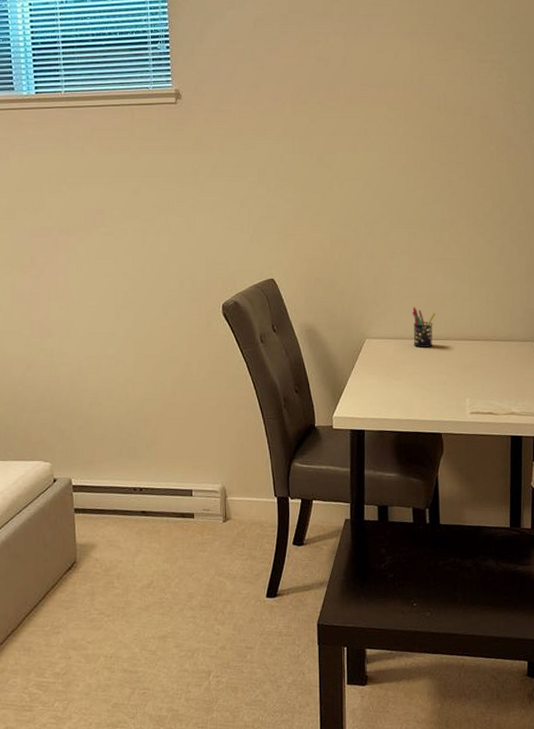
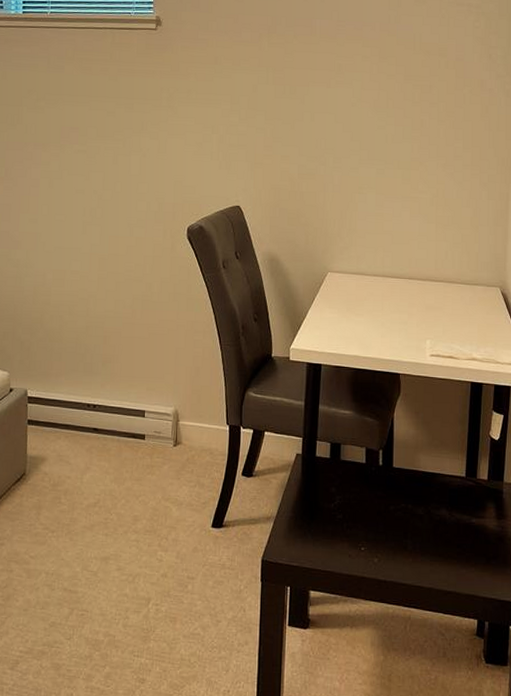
pen holder: present [412,307,436,348] -> none [376,243,400,285]

